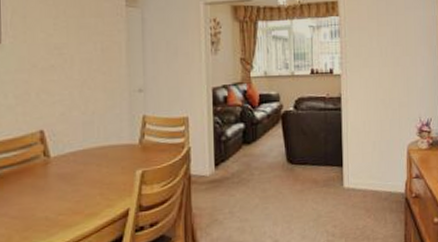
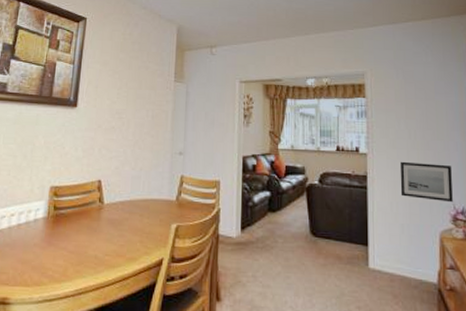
wall art: none [372,79,419,116] -> present [400,161,453,203]

